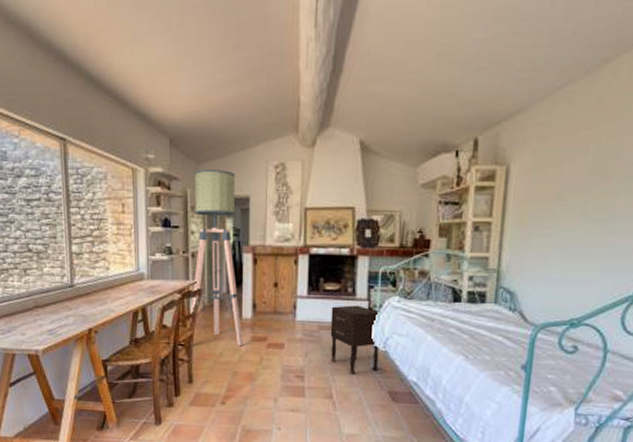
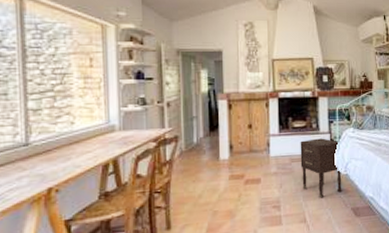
floor lamp: present [190,168,243,347] -> none [167,26,222,187]

